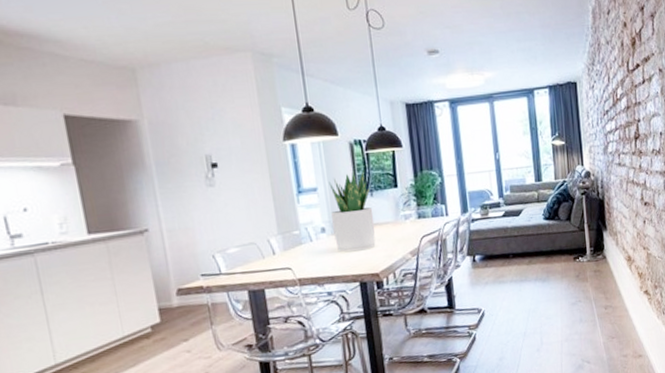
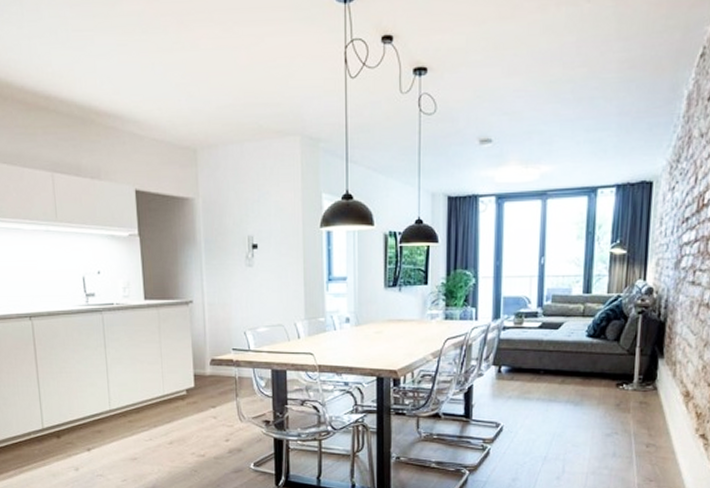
planter: present [329,169,376,253] -> none [358,262,401,345]

